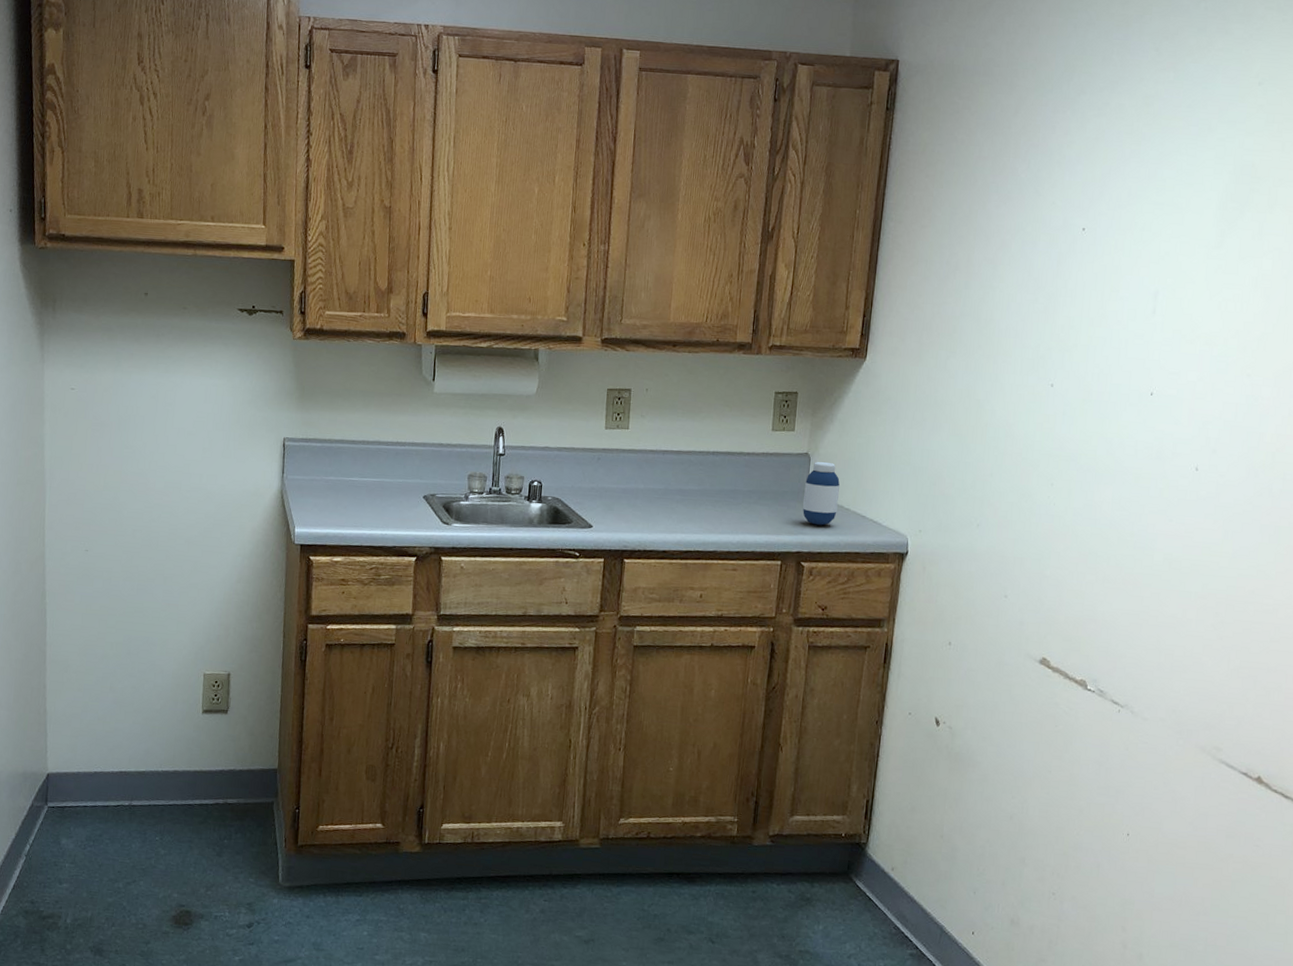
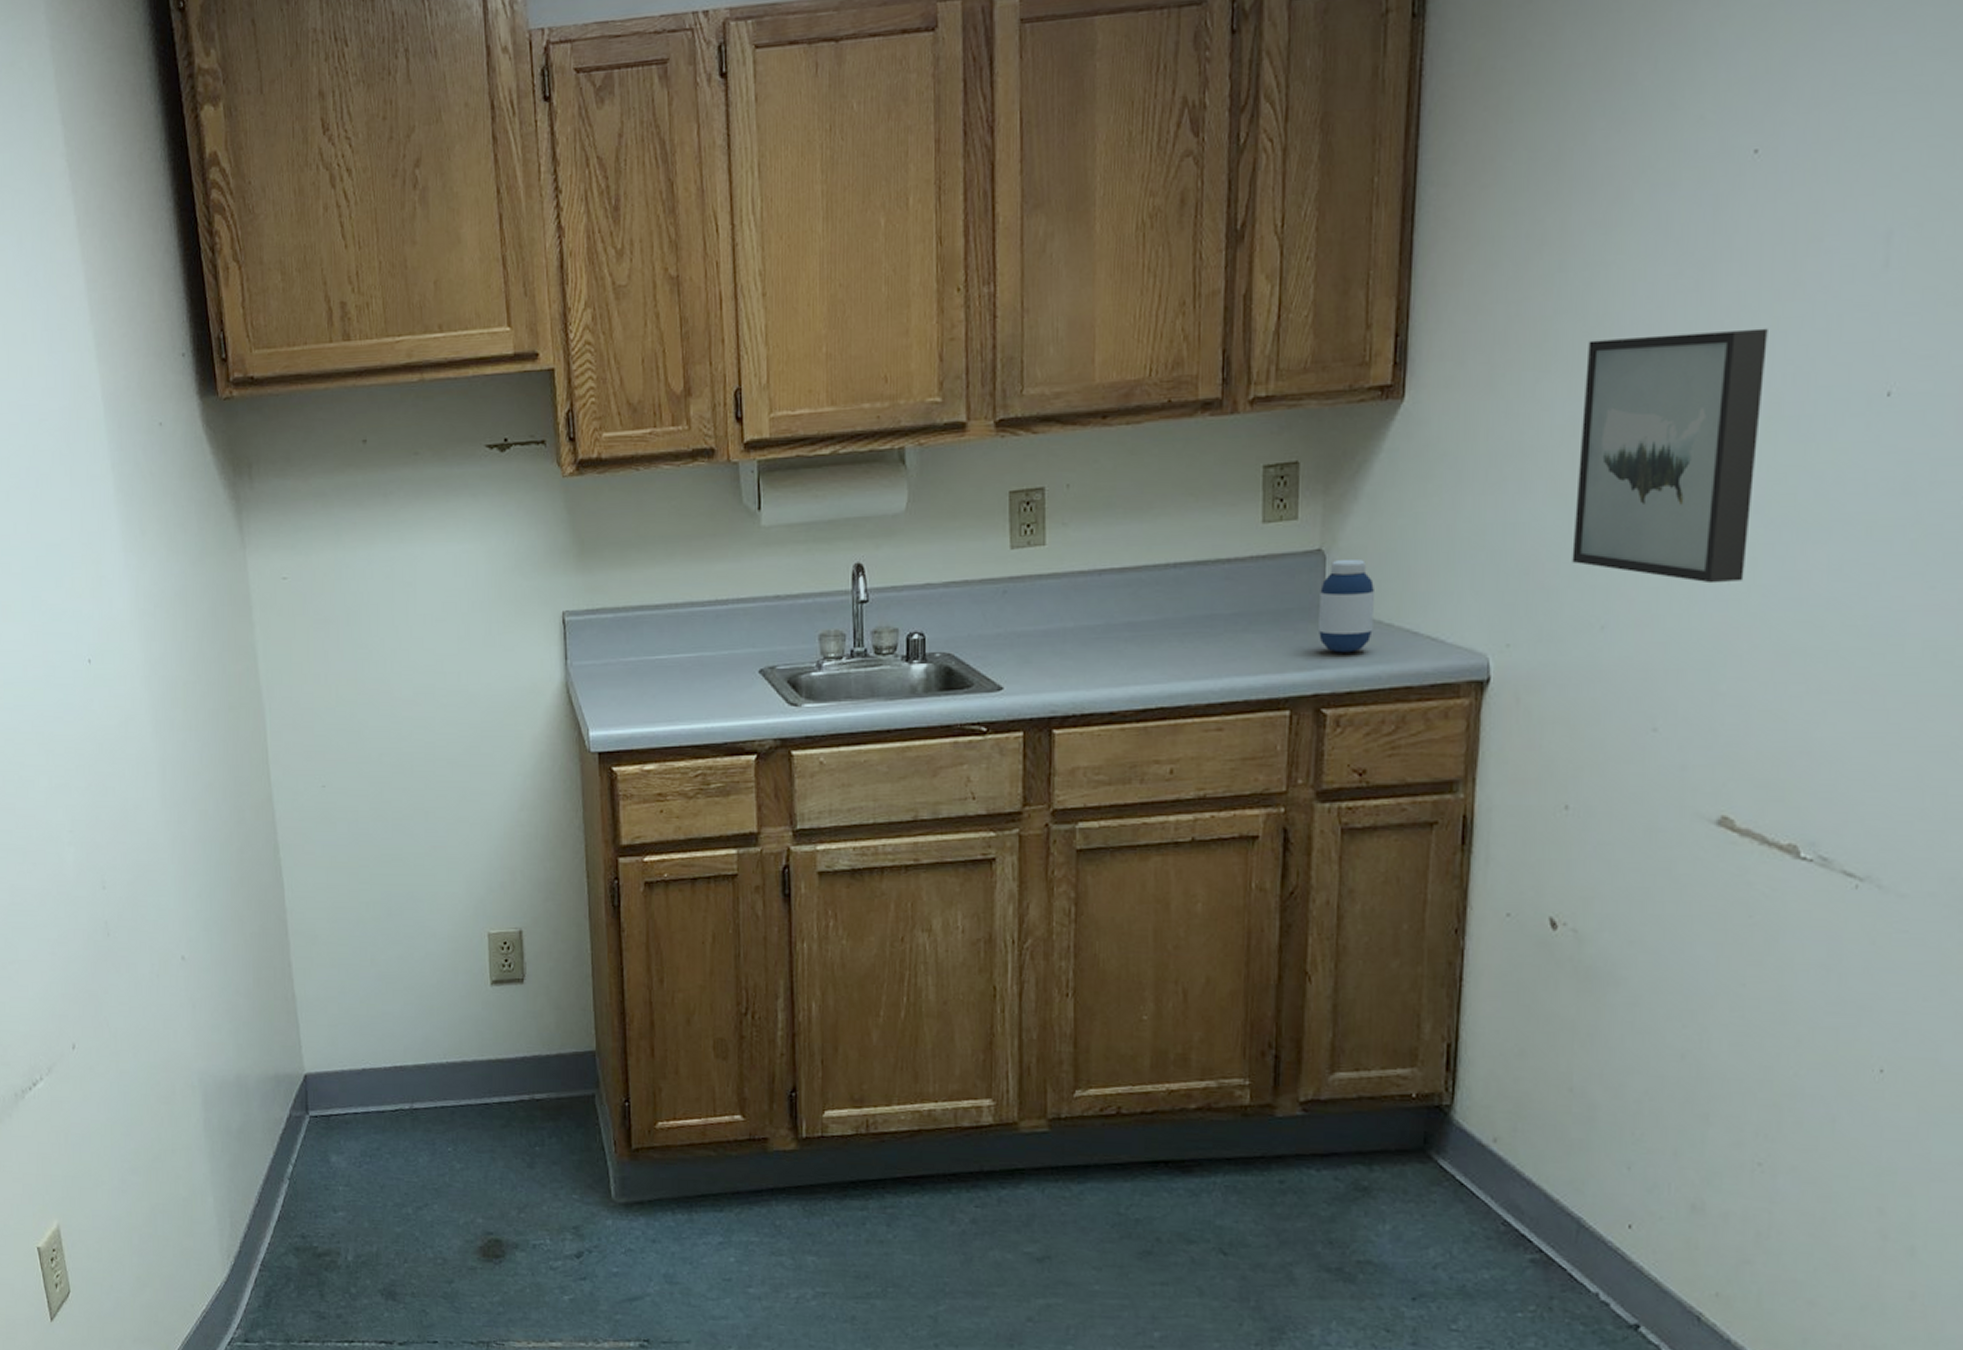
wall art: none [962,336,1085,504] -> present [1572,328,1768,584]

